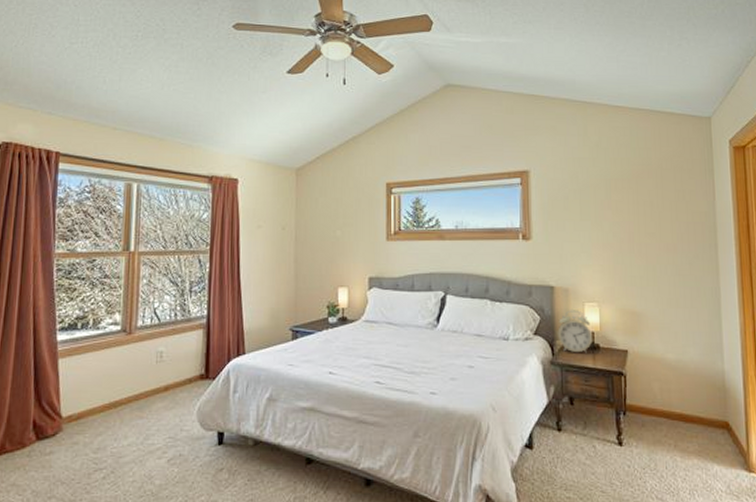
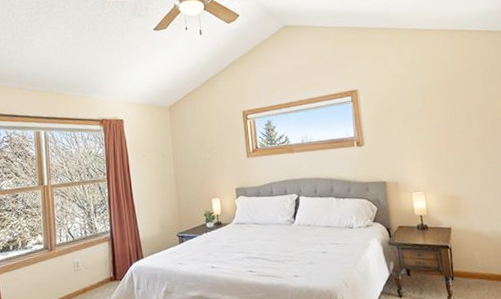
alarm clock: present [557,310,592,353] -> none [392,199,421,234]

